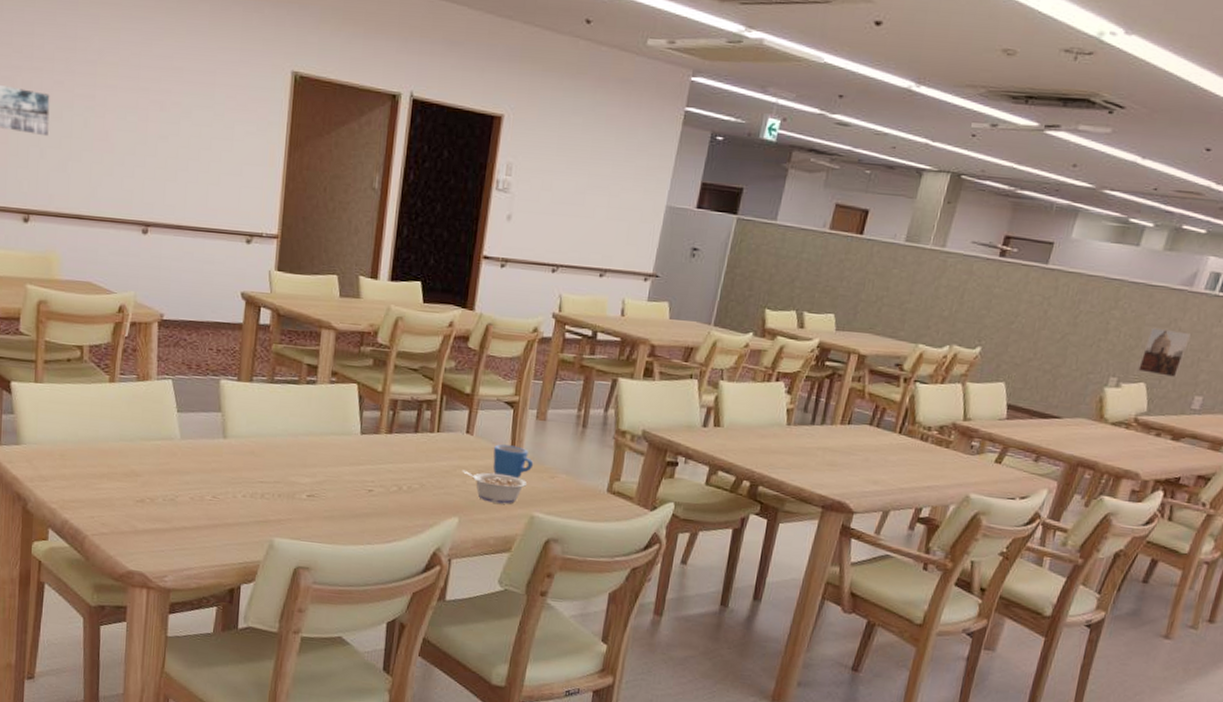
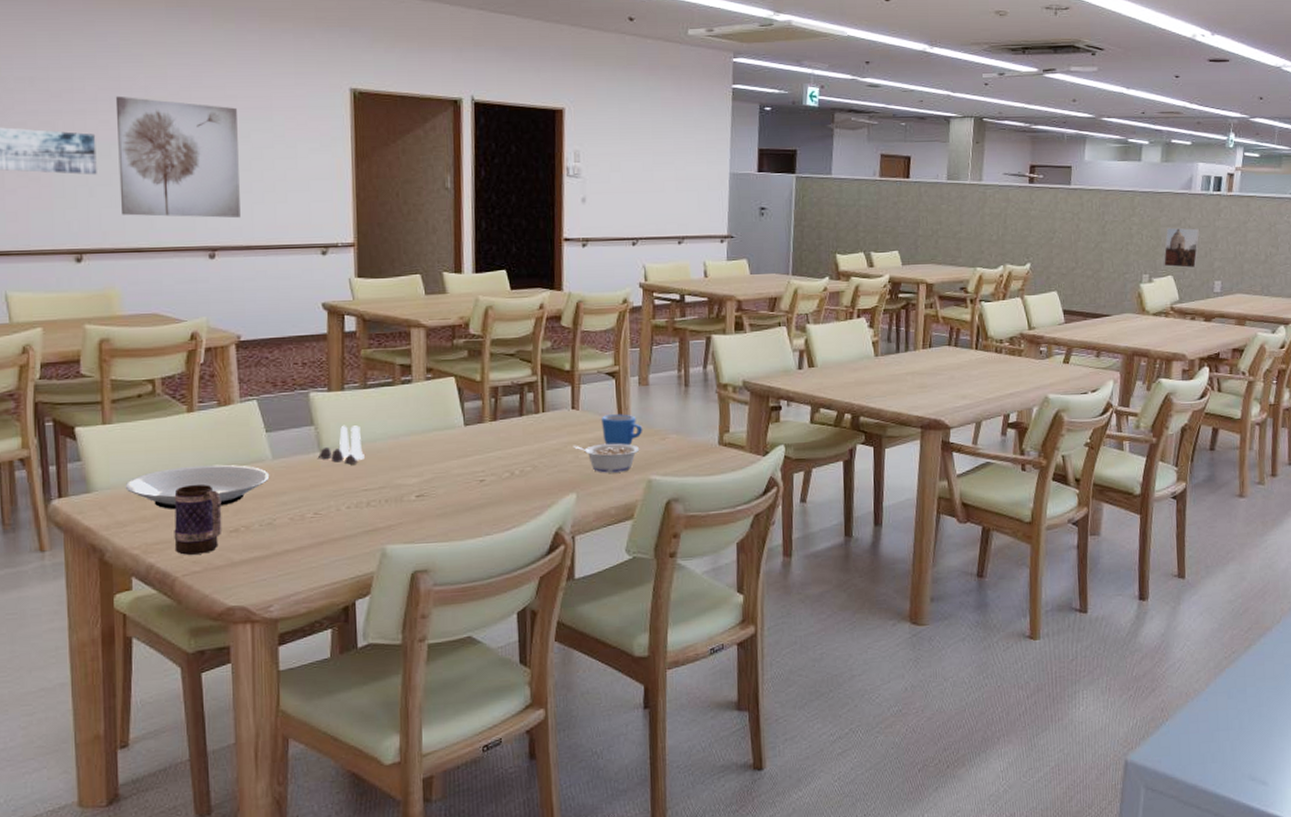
plate: none [49,433,177,477] -> present [125,464,270,509]
wall art: none [67,56,182,196] -> present [115,95,241,219]
mug: none [87,451,132,518] -> present [174,484,222,555]
salt and pepper shaker set: none [222,416,264,456] -> present [318,425,364,465]

